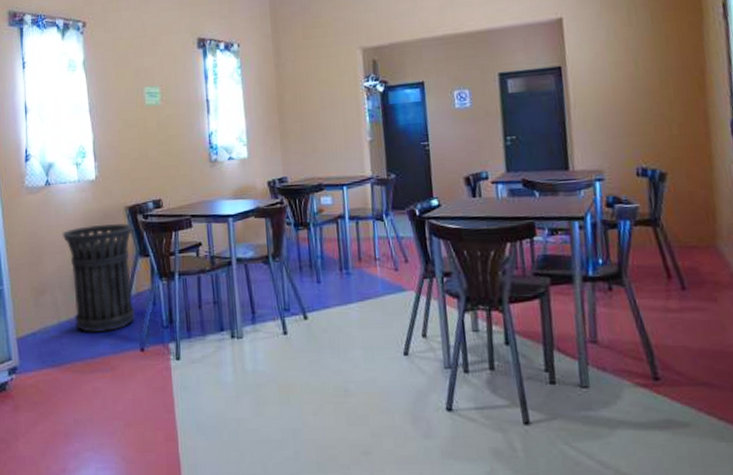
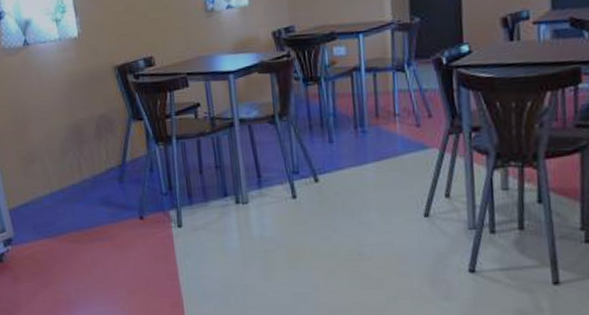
trash can: present [62,223,135,333] -> none [46,85,132,203]

